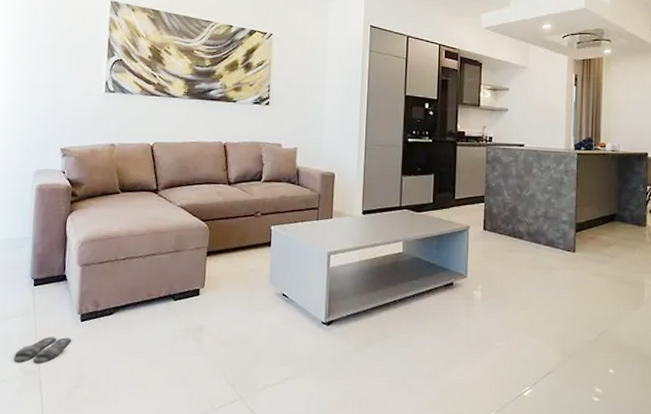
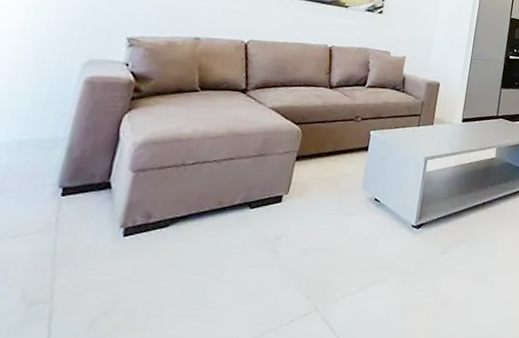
slippers: present [14,337,71,364] -> none [13,256,106,292]

